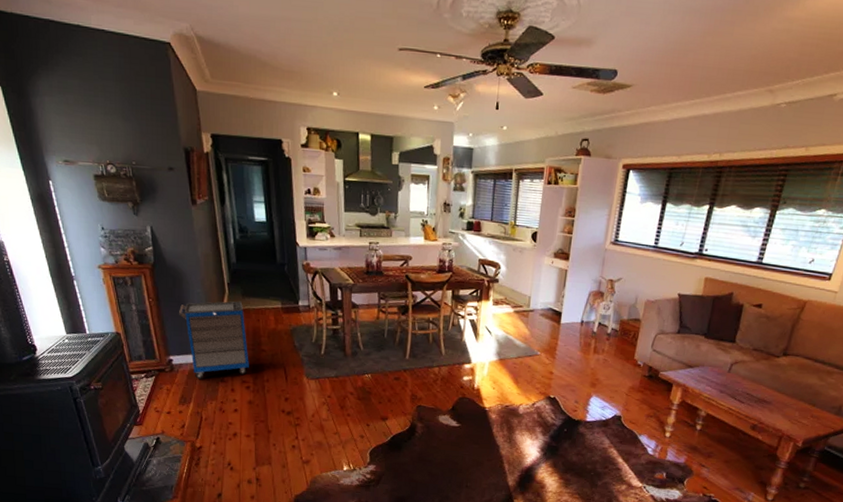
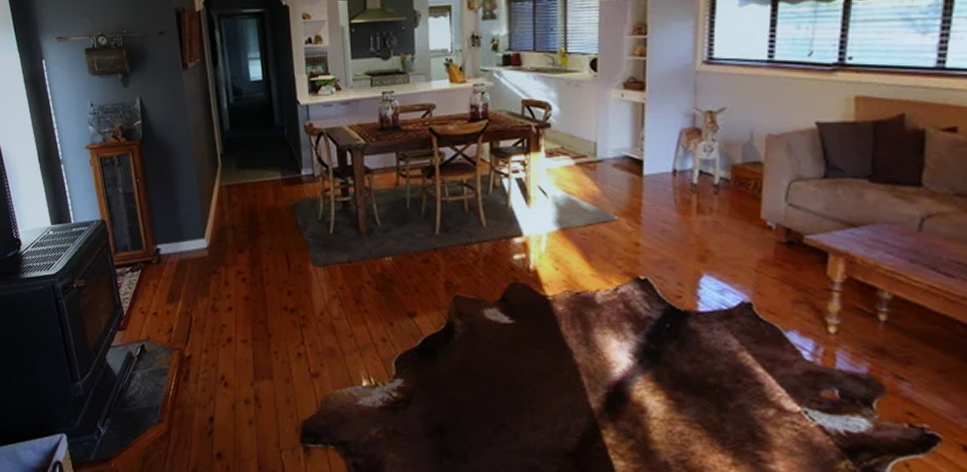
cabinet: present [178,301,249,379] -> none [167,174,245,271]

